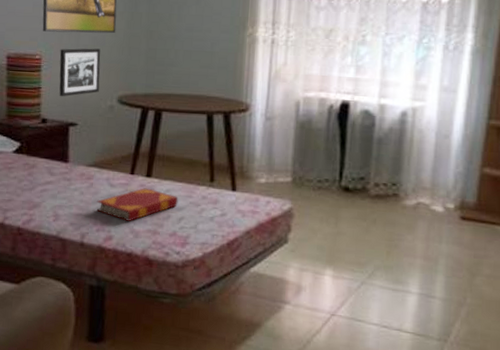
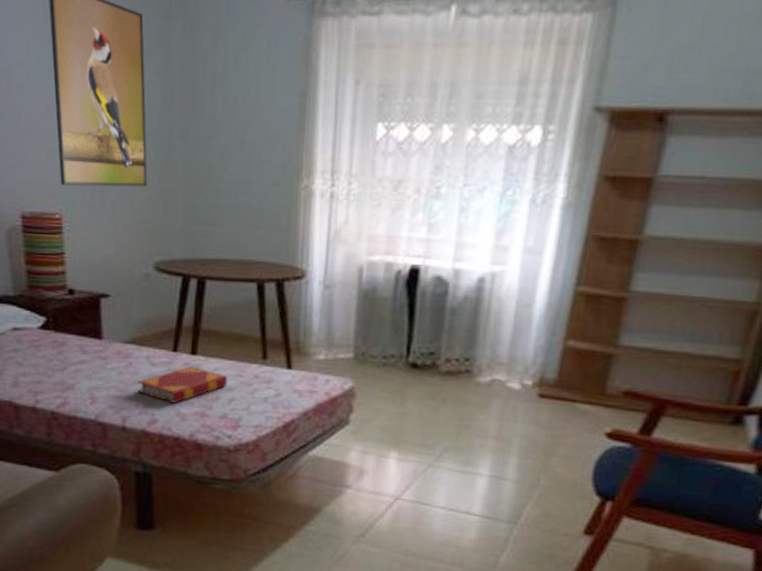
picture frame: present [59,48,101,97] -> none [83,205,132,264]

